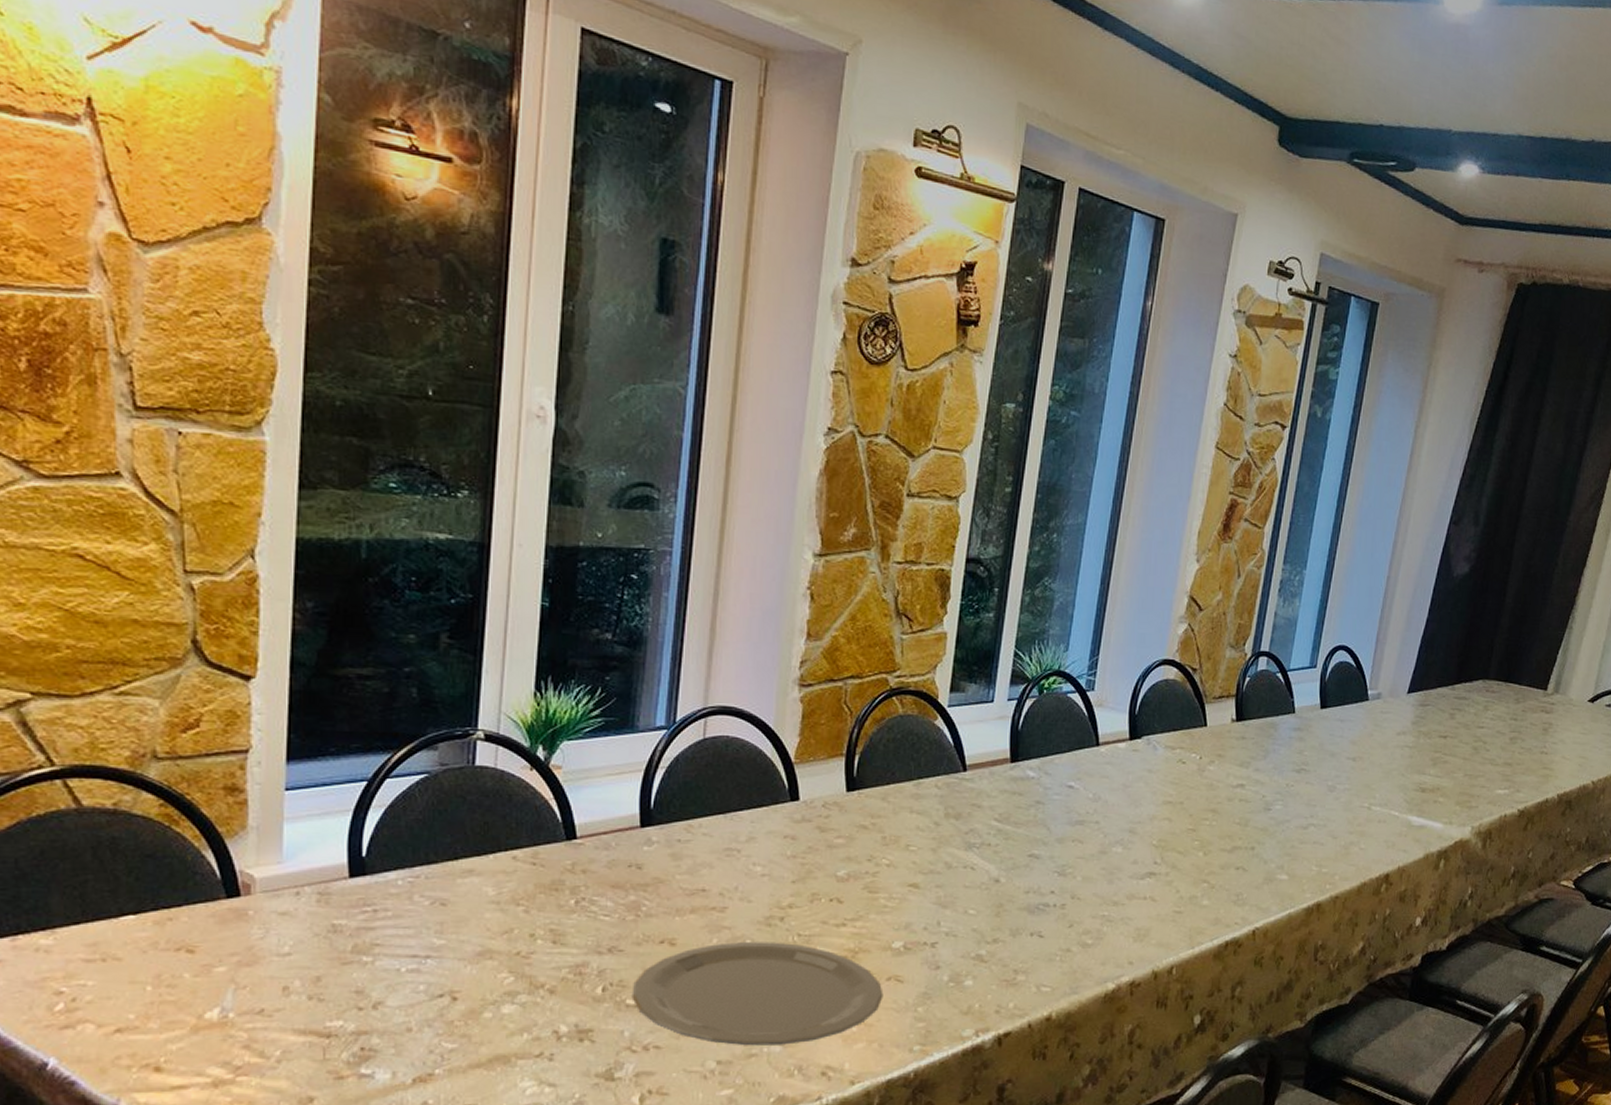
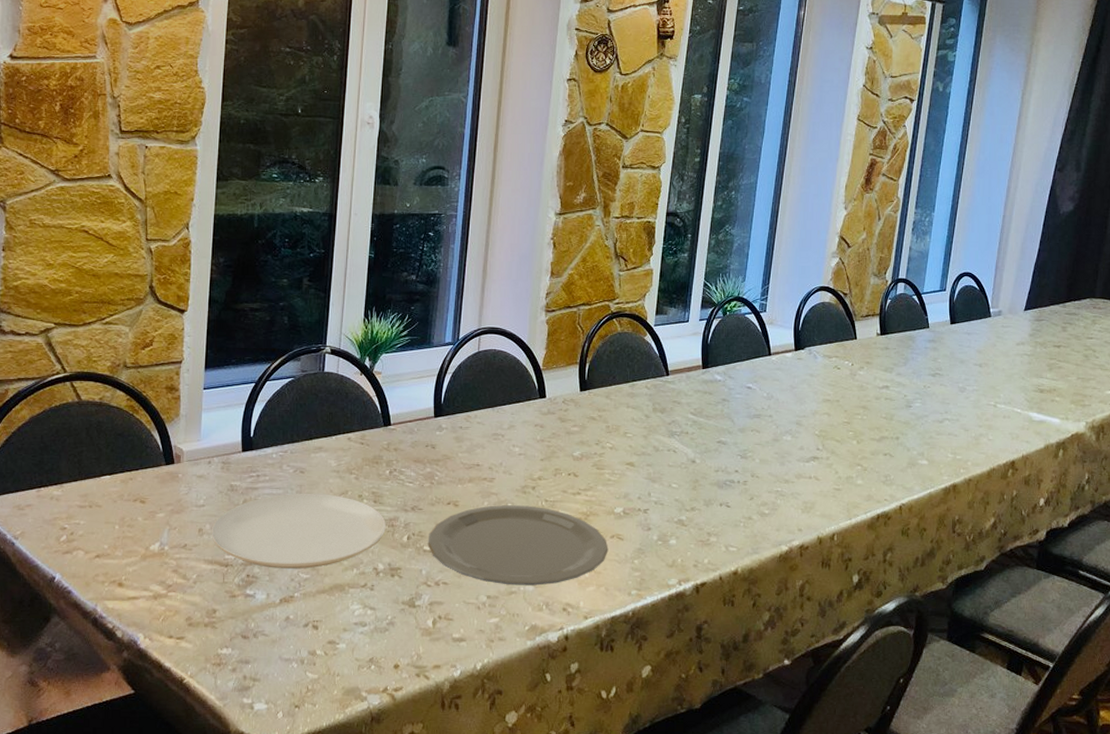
plate: none [302,932,570,1037] -> present [211,493,386,569]

